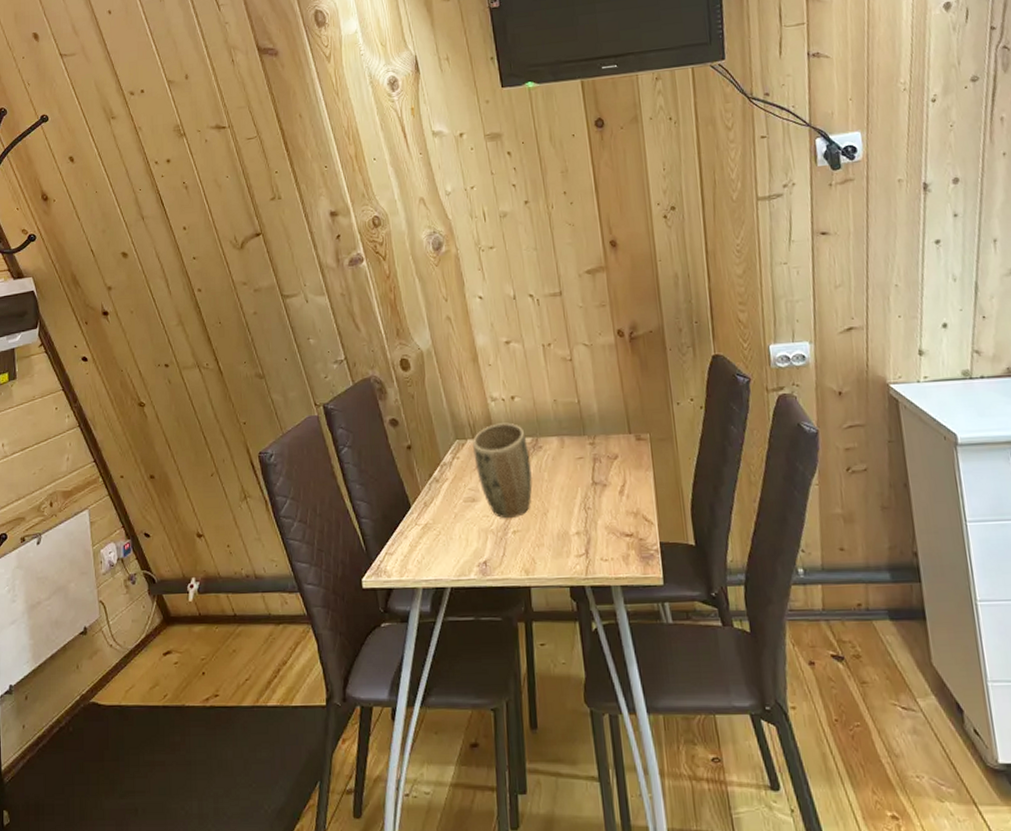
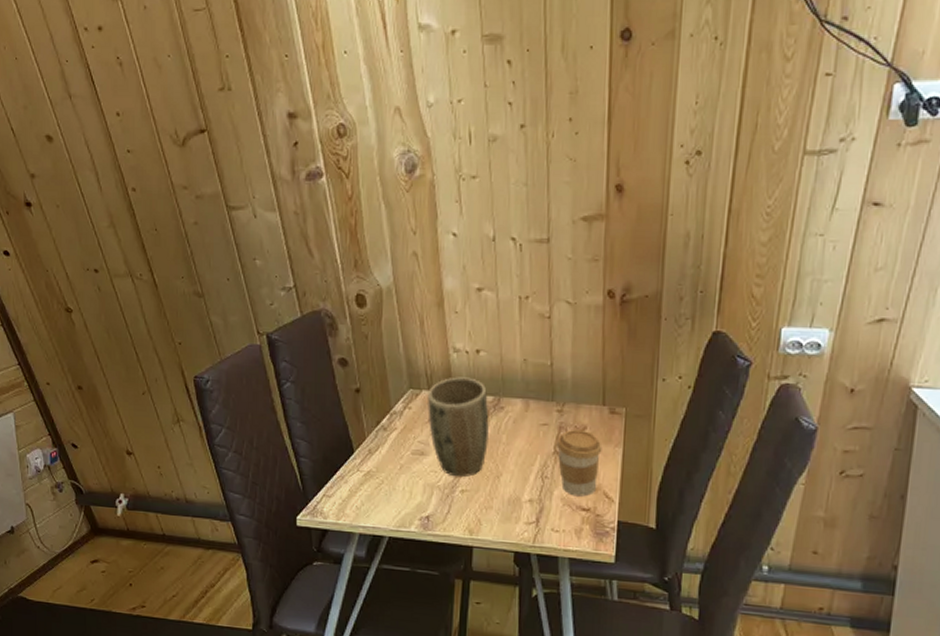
coffee cup: none [594,458,636,523] -> present [557,429,603,497]

